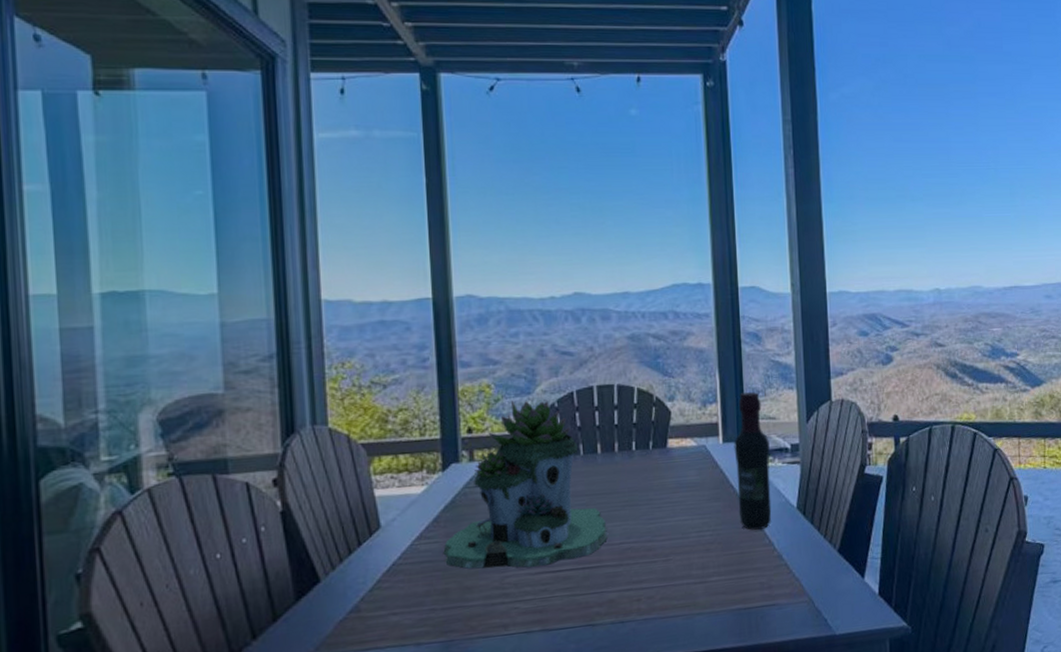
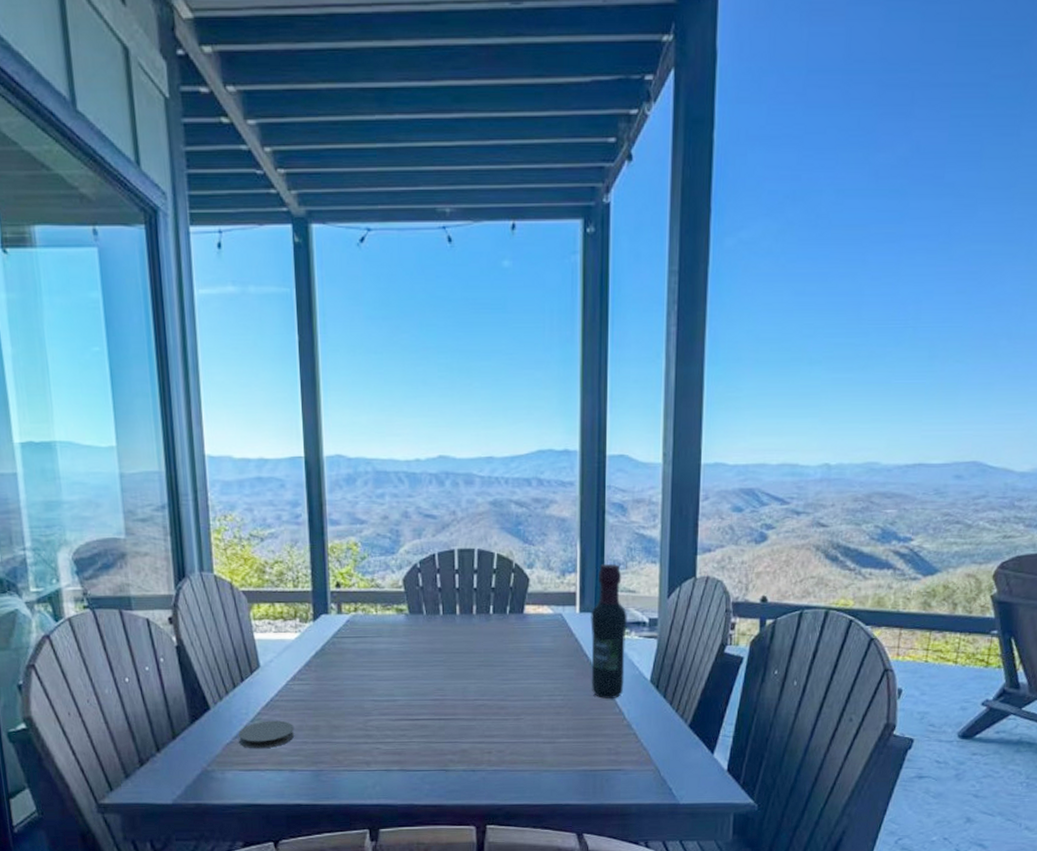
coaster: none [354,586,421,624] -> present [239,720,295,749]
succulent planter: present [443,401,608,569] -> none [314,559,463,714]

